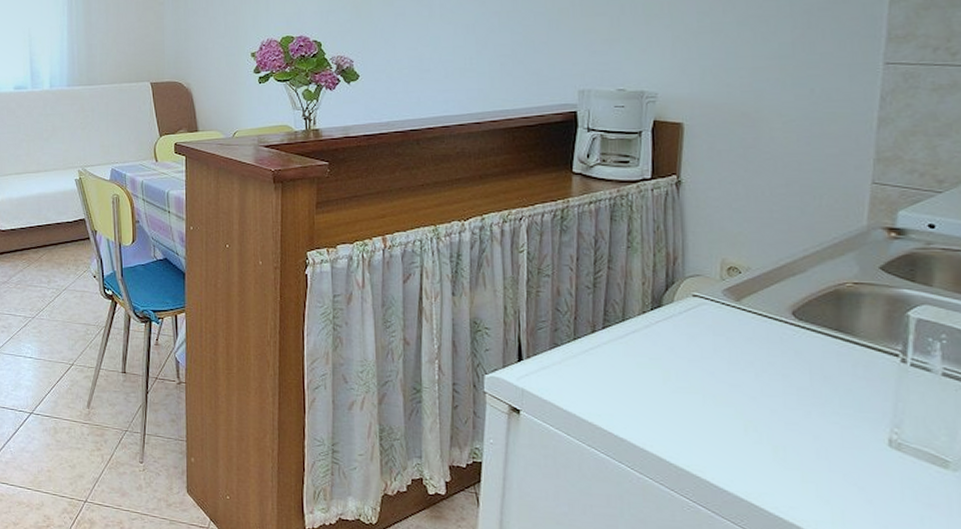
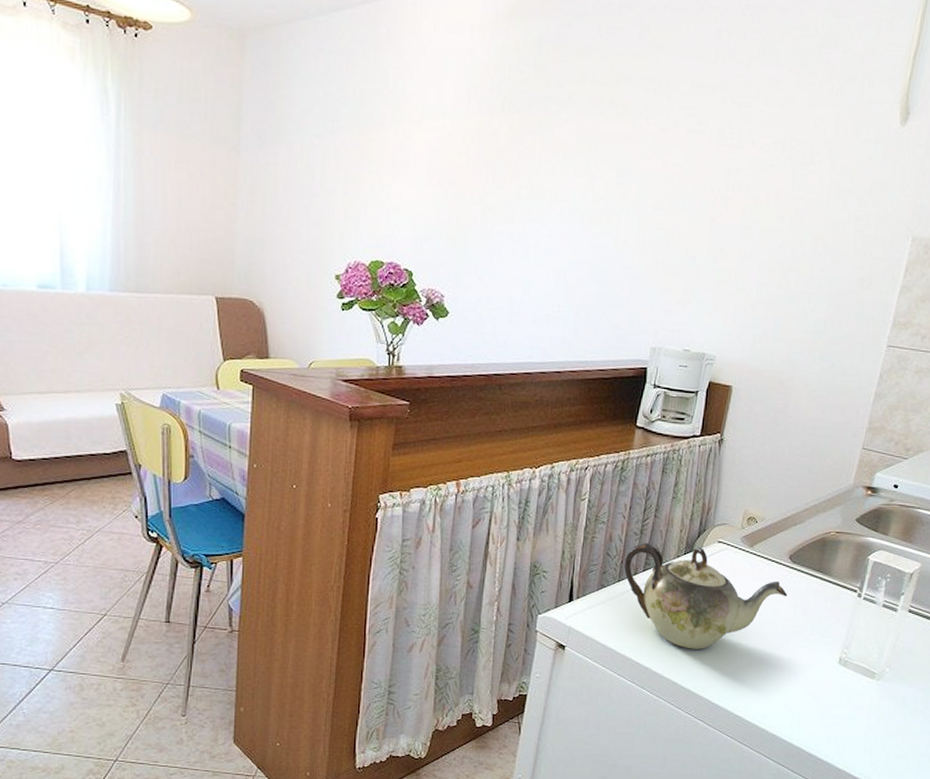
teapot: none [578,296,798,421] -> present [624,542,788,649]

